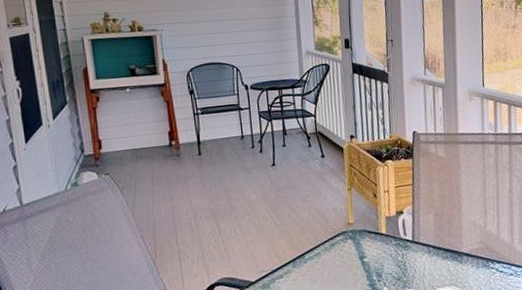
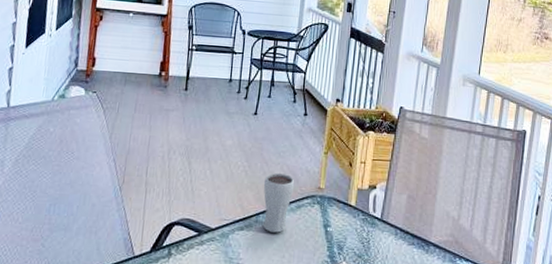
drinking glass: none [294,216,325,274] -> present [263,173,295,233]

